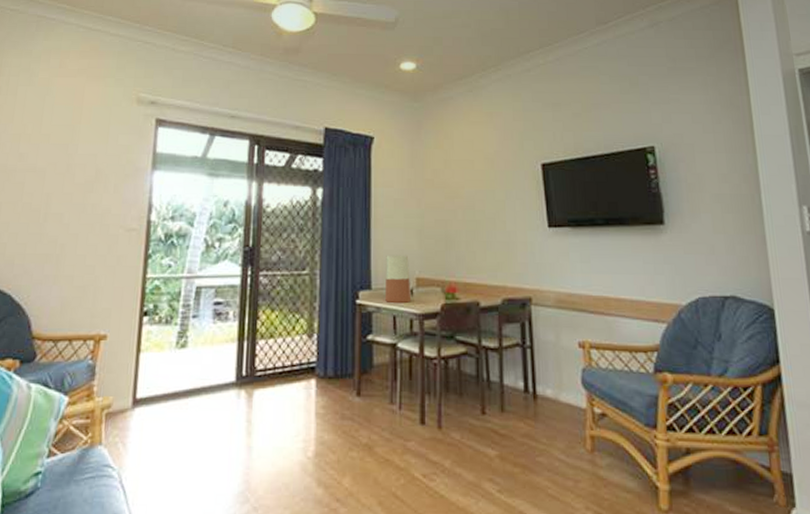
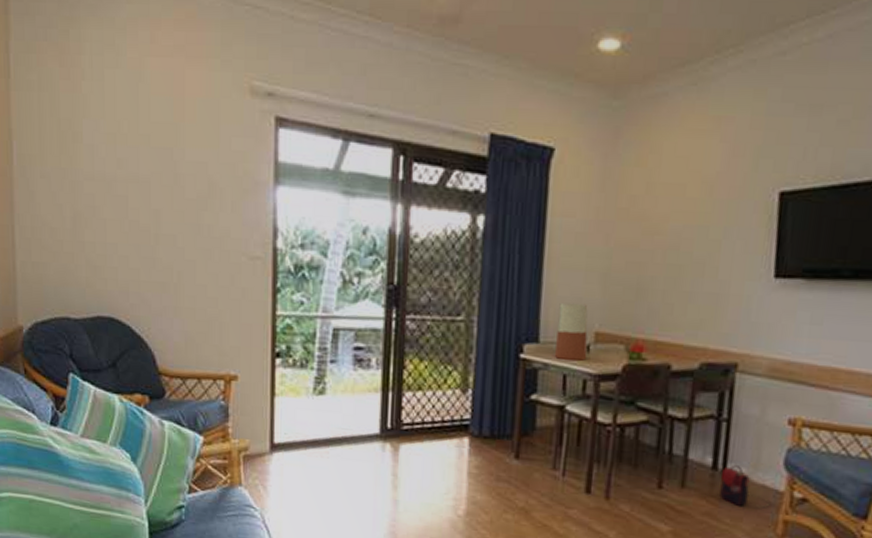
handbag: none [533,387,577,426] -> present [720,465,770,508]

